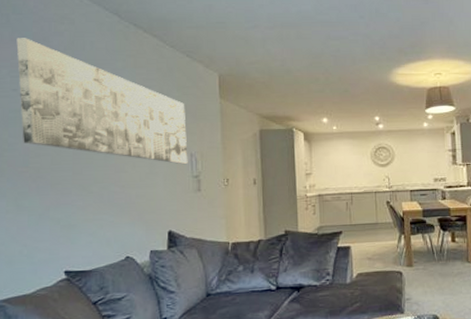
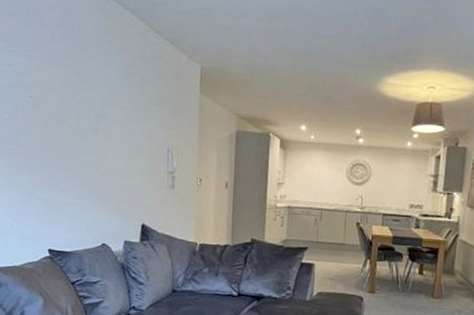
wall art: present [16,38,188,165] -> none [12,10,166,160]

